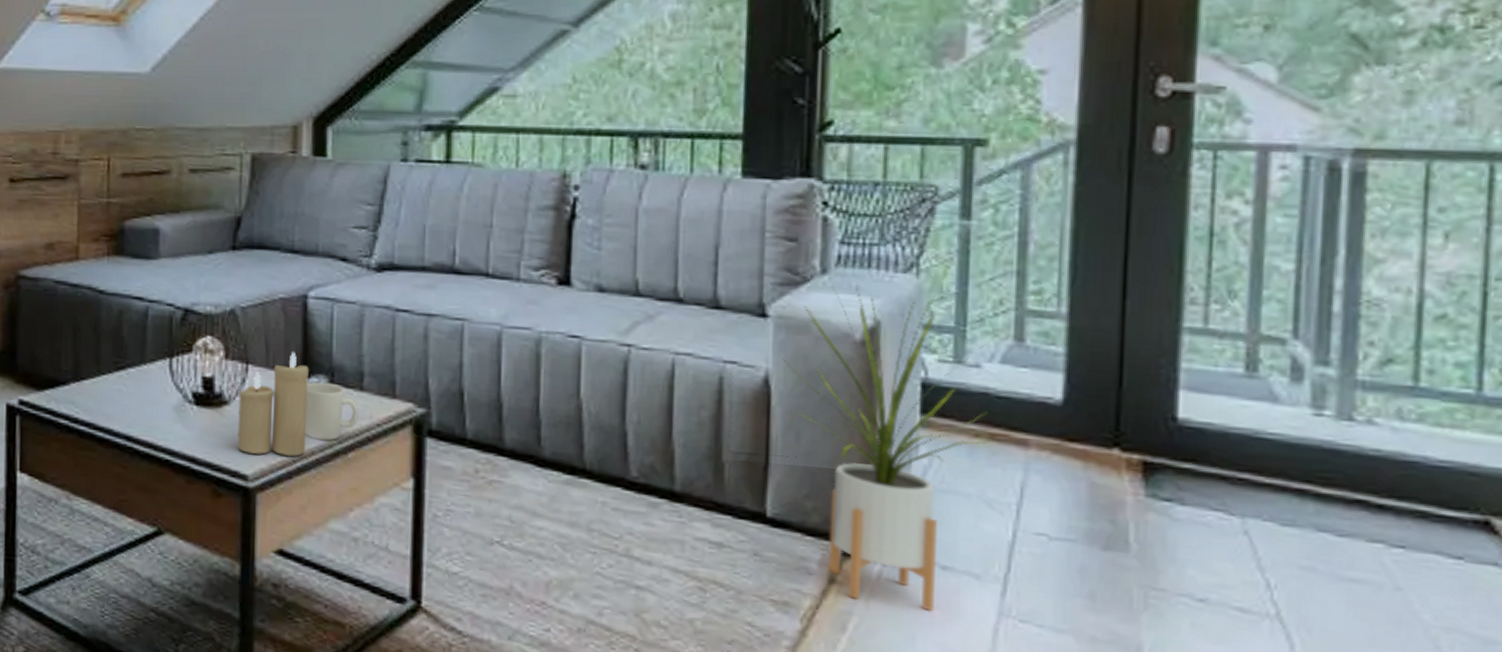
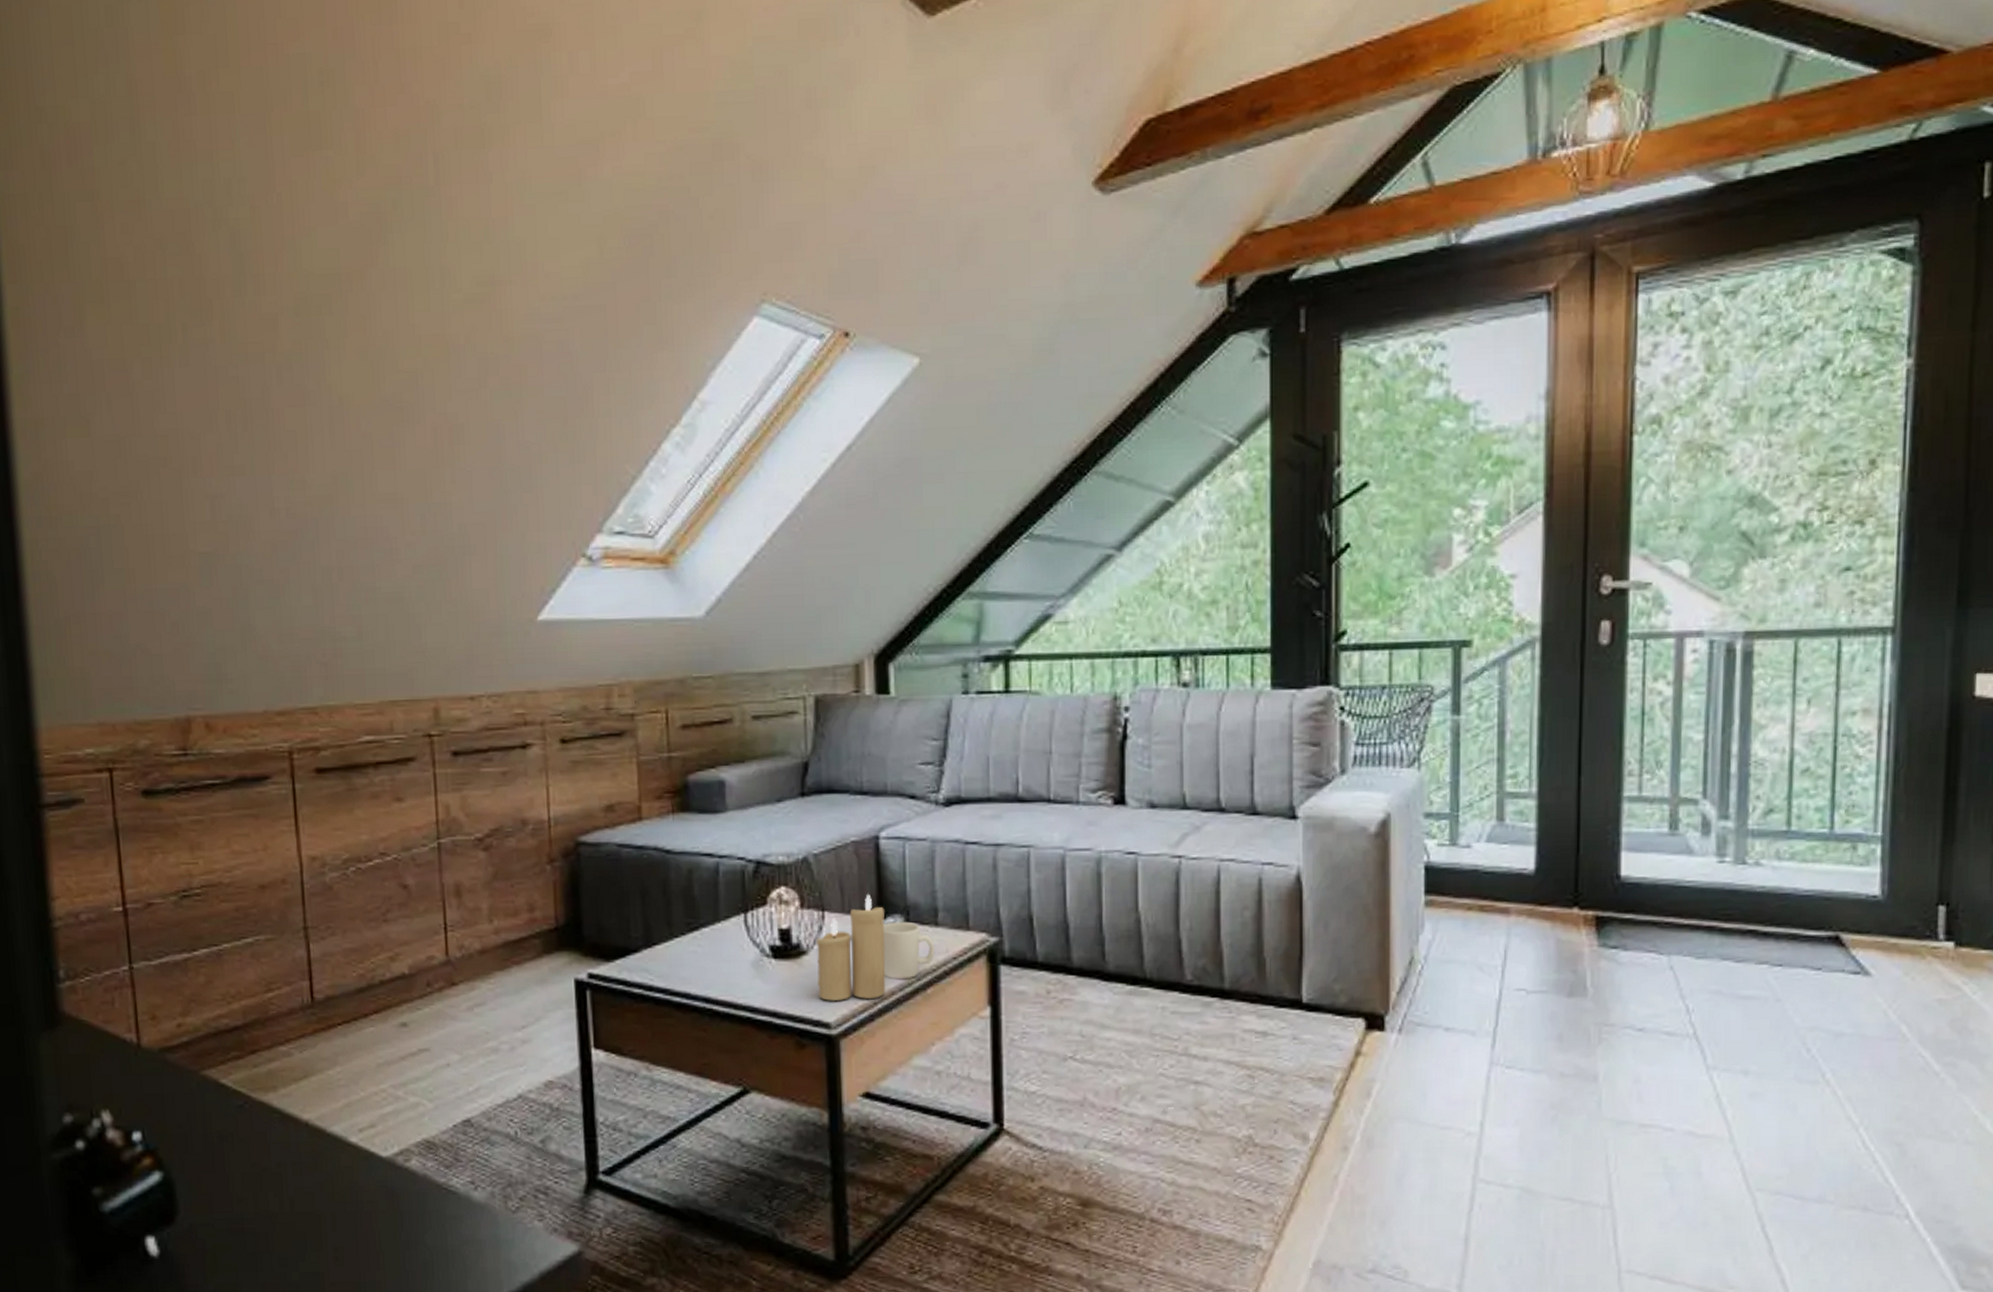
house plant: present [781,286,998,611] -> none [1310,783,1484,1069]

